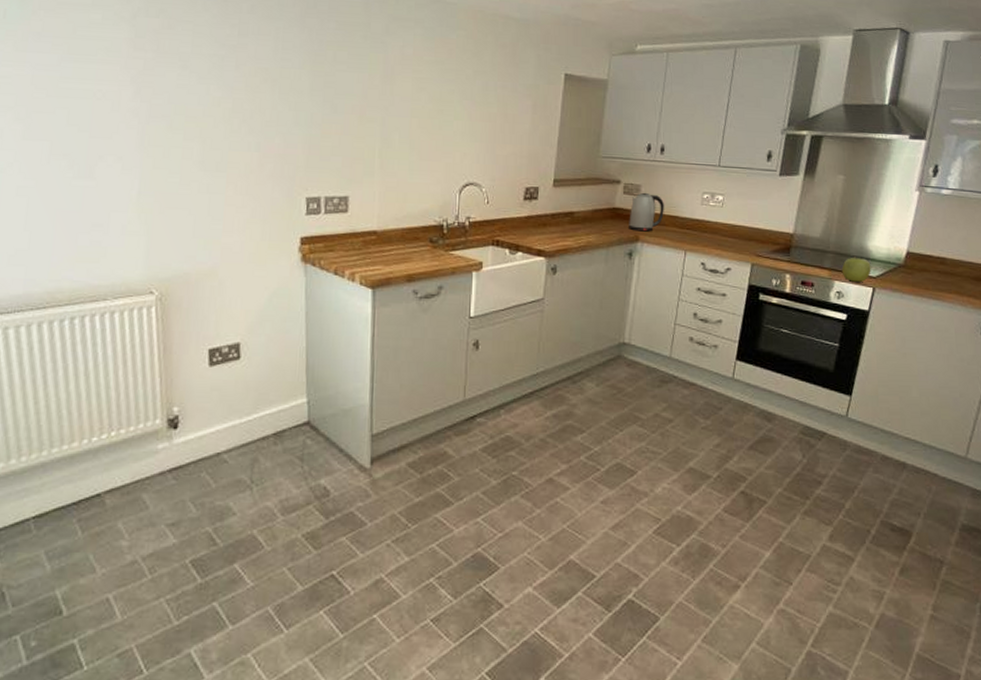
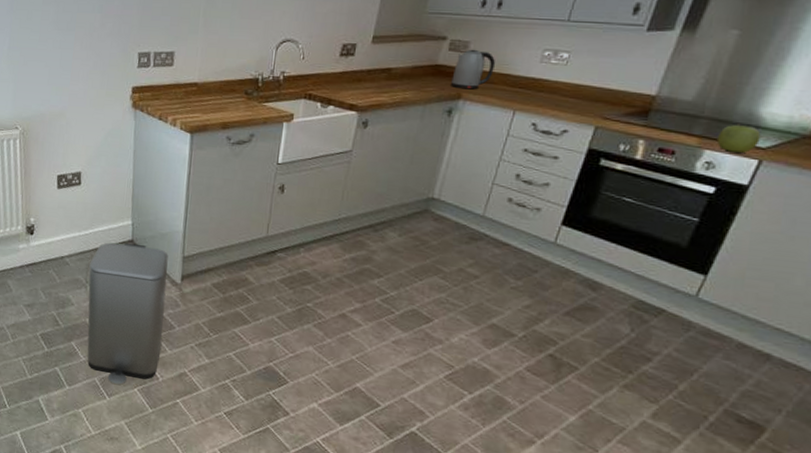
pedal bin: none [254,426,354,609] -> present [87,242,168,385]

